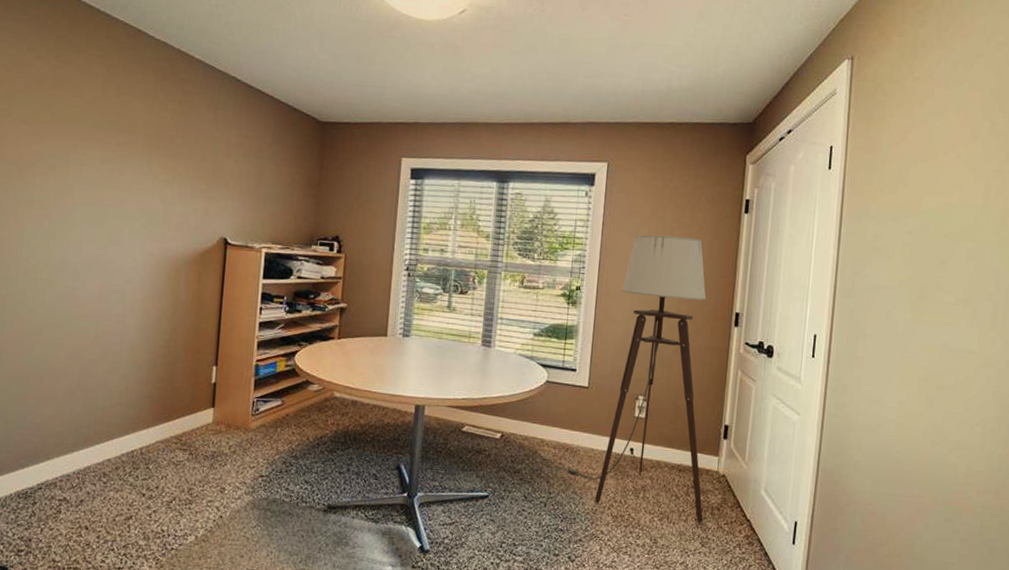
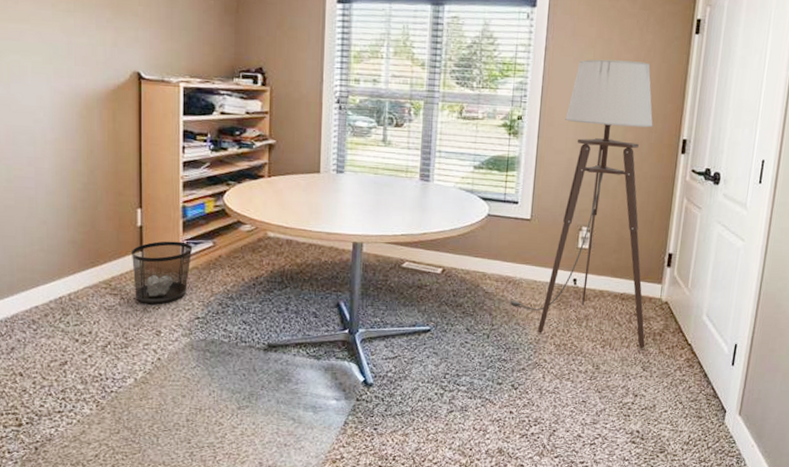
waste bin: none [203,398,262,461] -> present [131,241,193,305]

